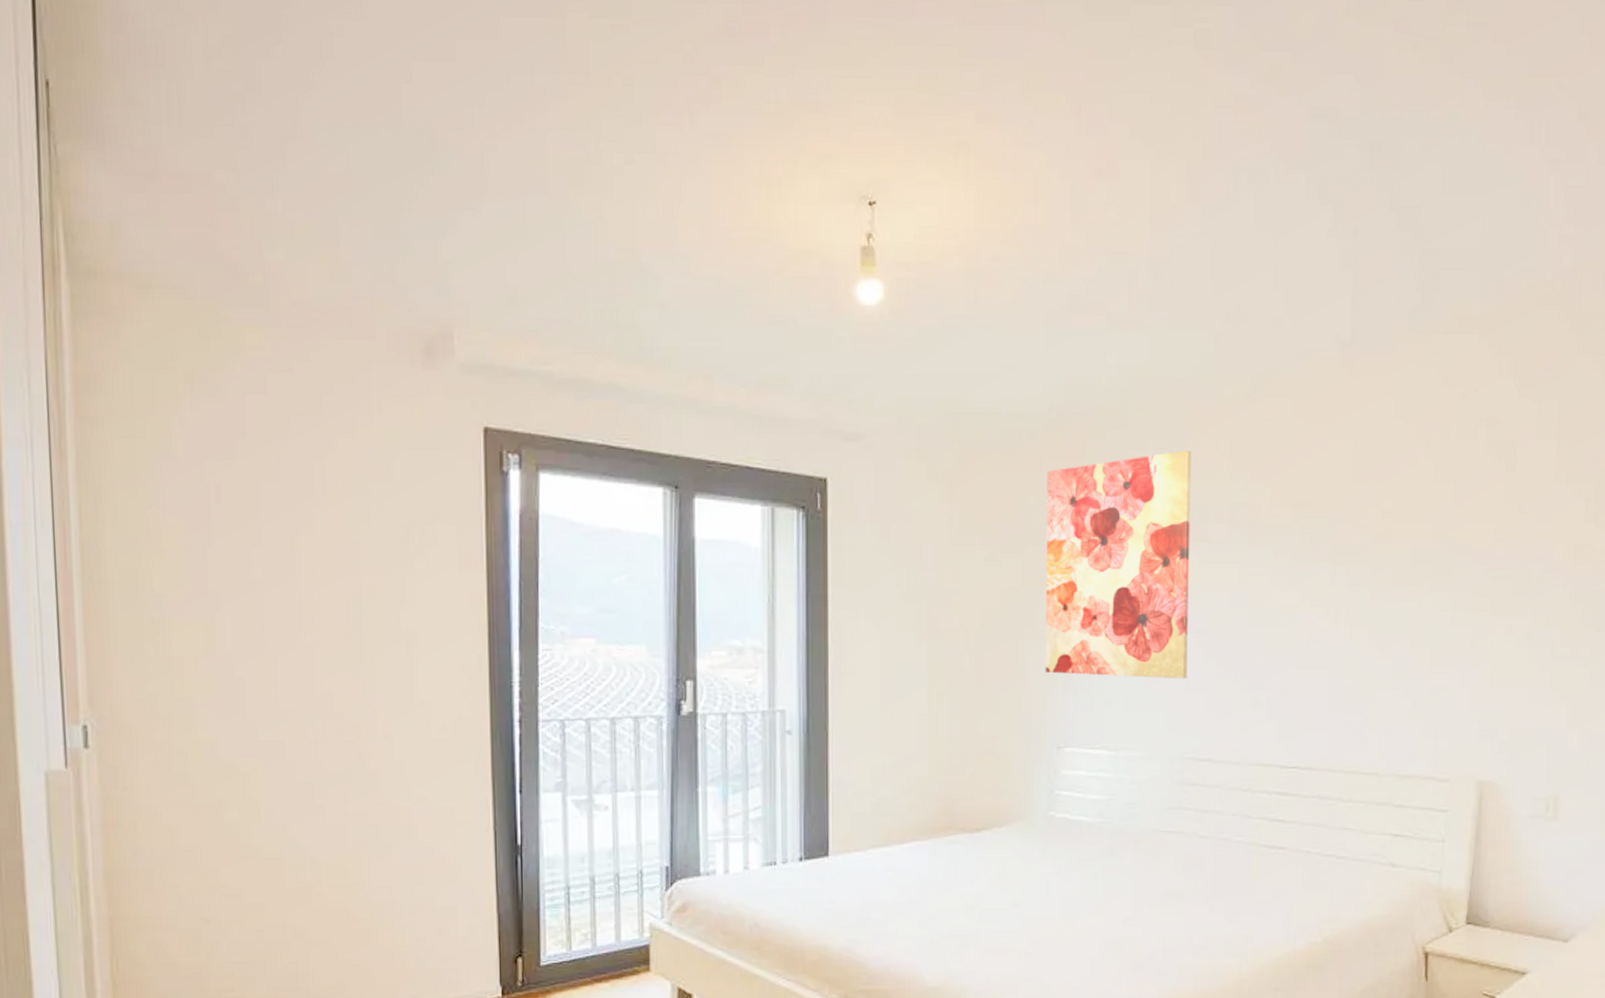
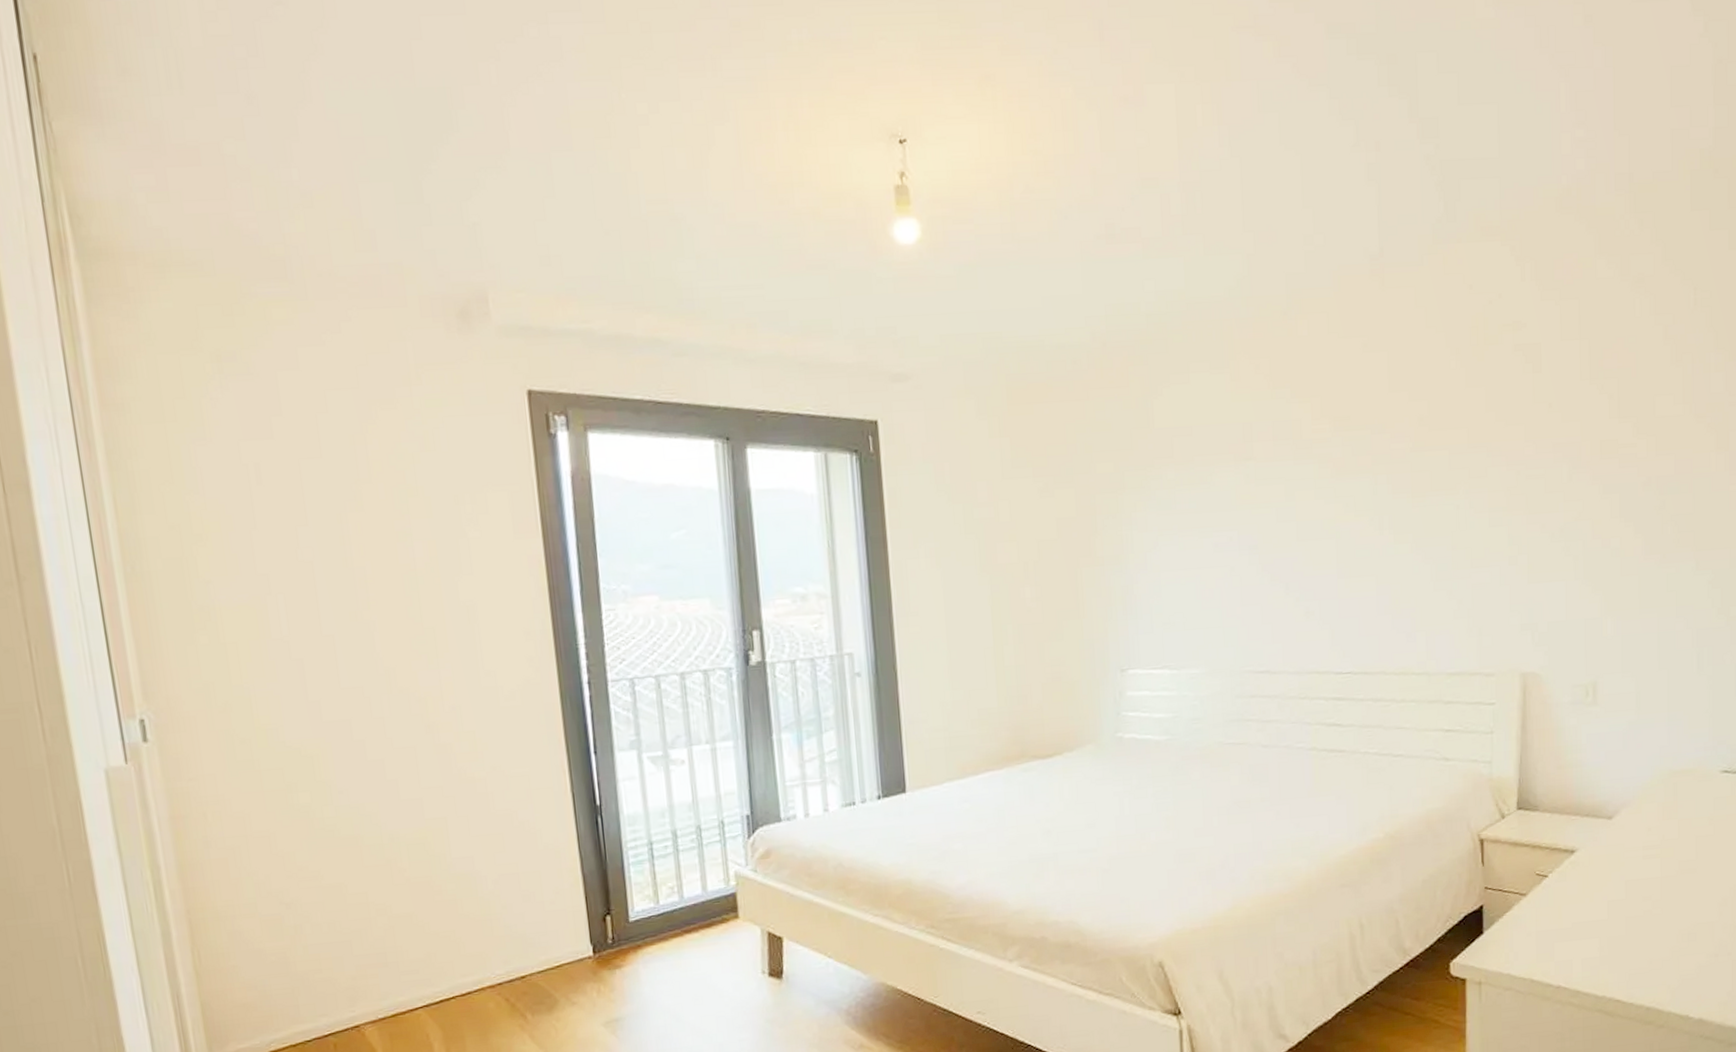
wall art: present [1045,450,1191,679] -> none [1093,371,1242,599]

